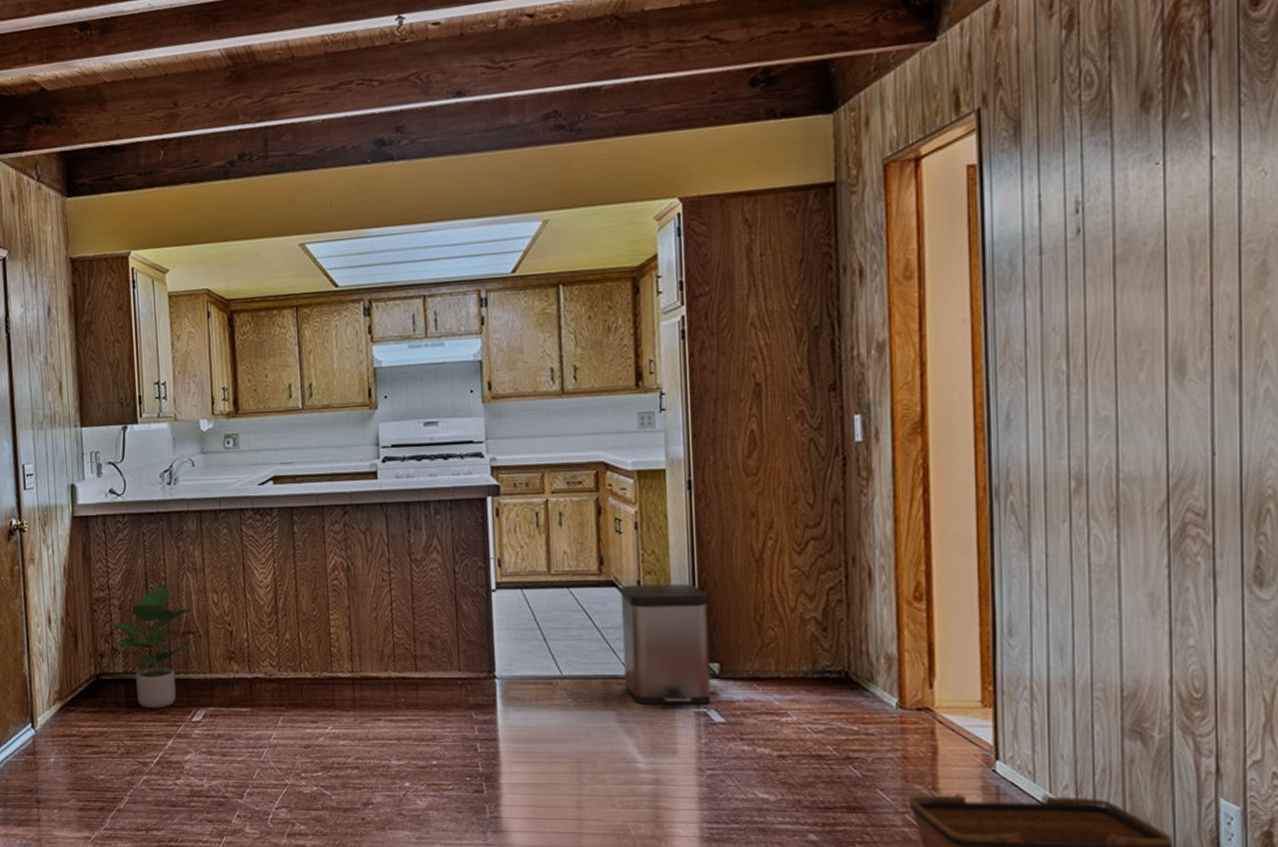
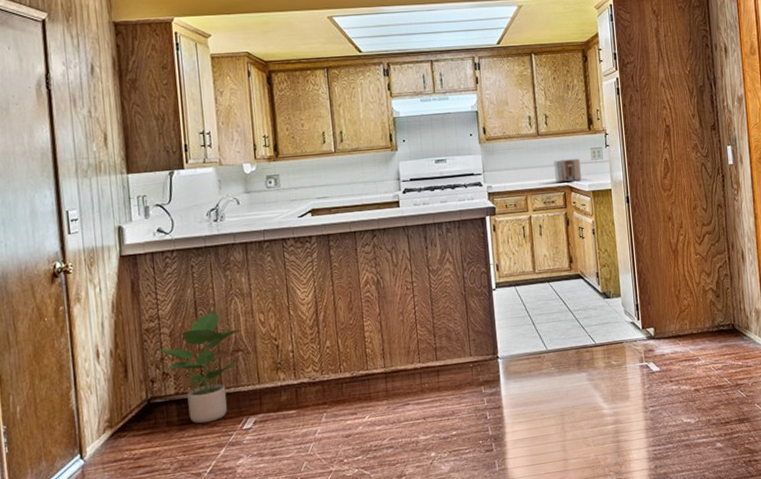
toaster: none [583,426,622,458] -> present [554,158,581,183]
pedal bin: present [620,584,712,705] -> none [585,272,650,365]

